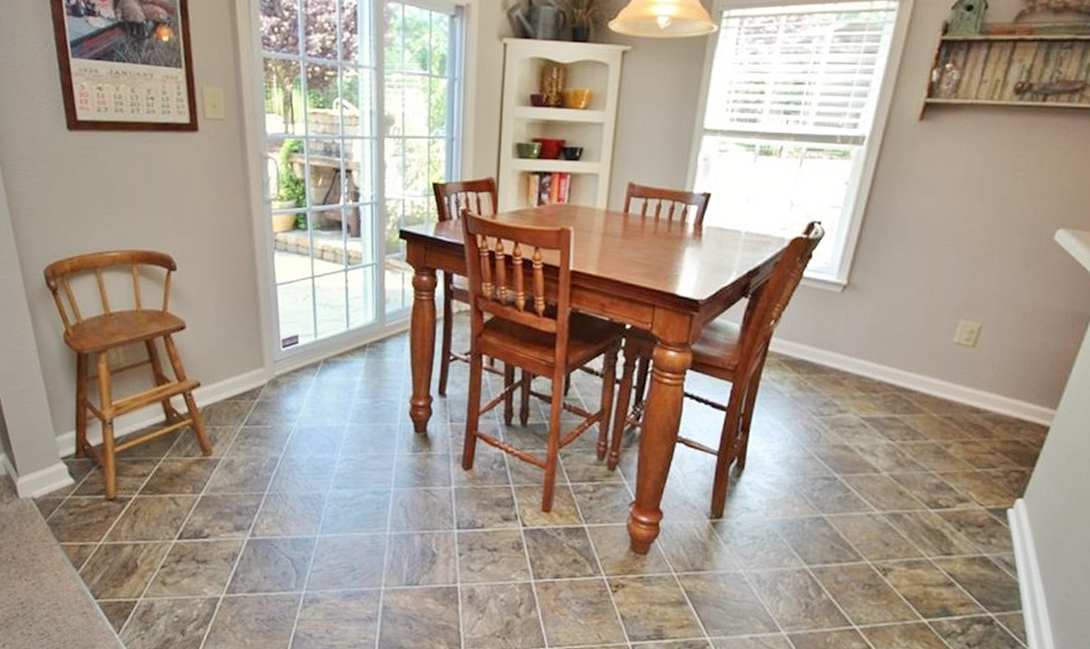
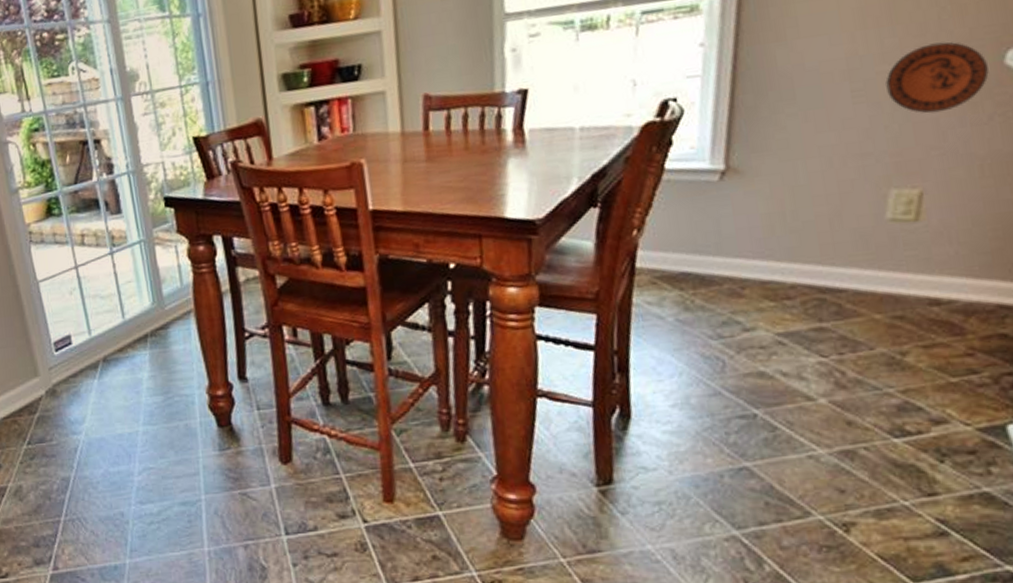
decorative plate: none [971,214,1042,268] -> present [885,42,989,114]

